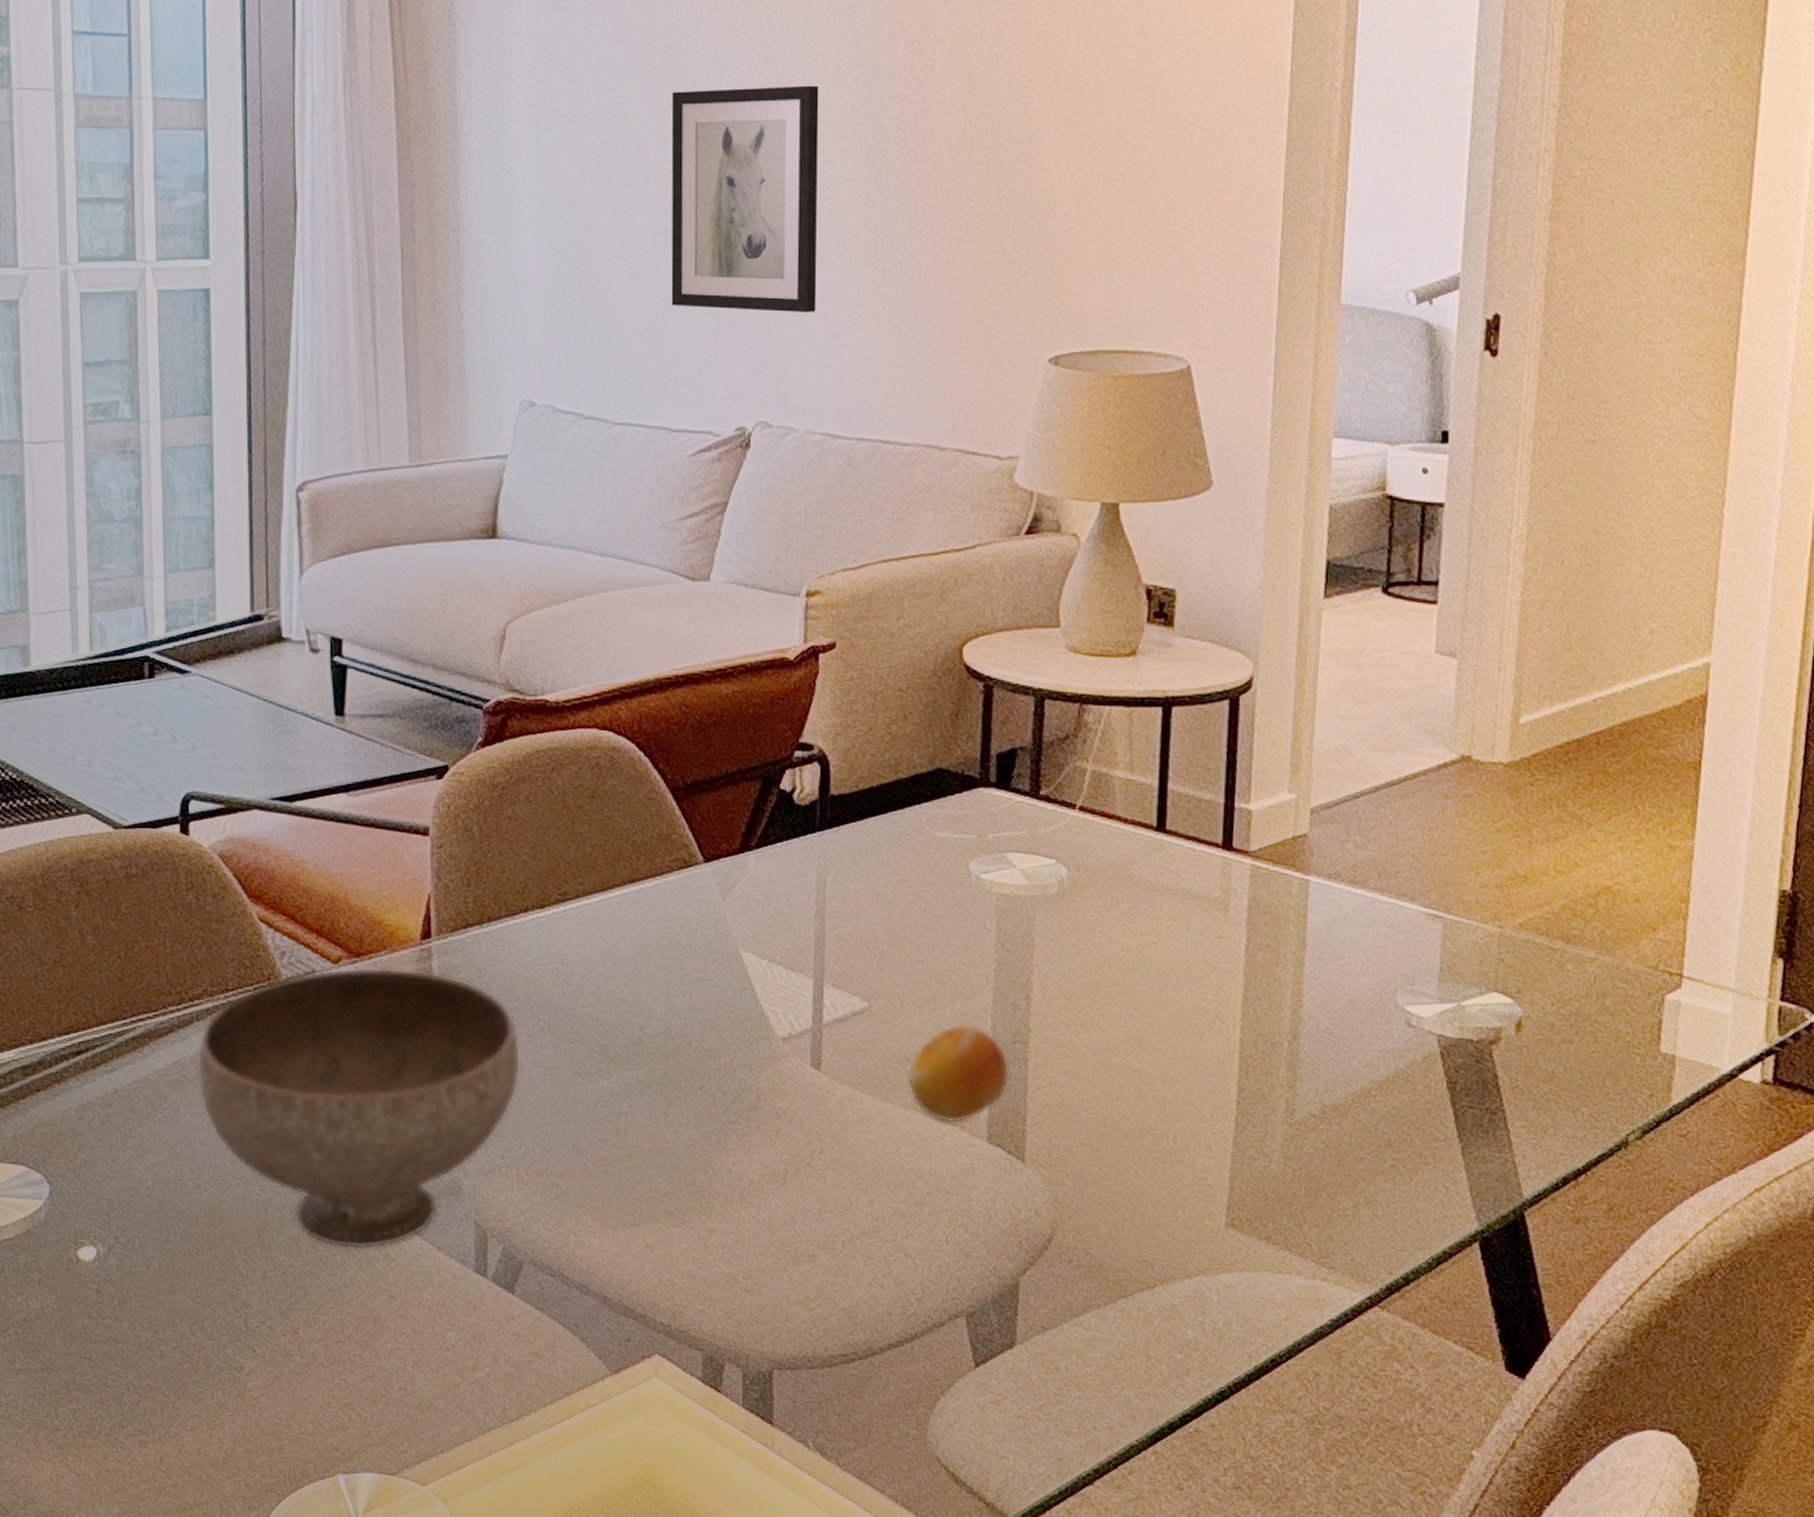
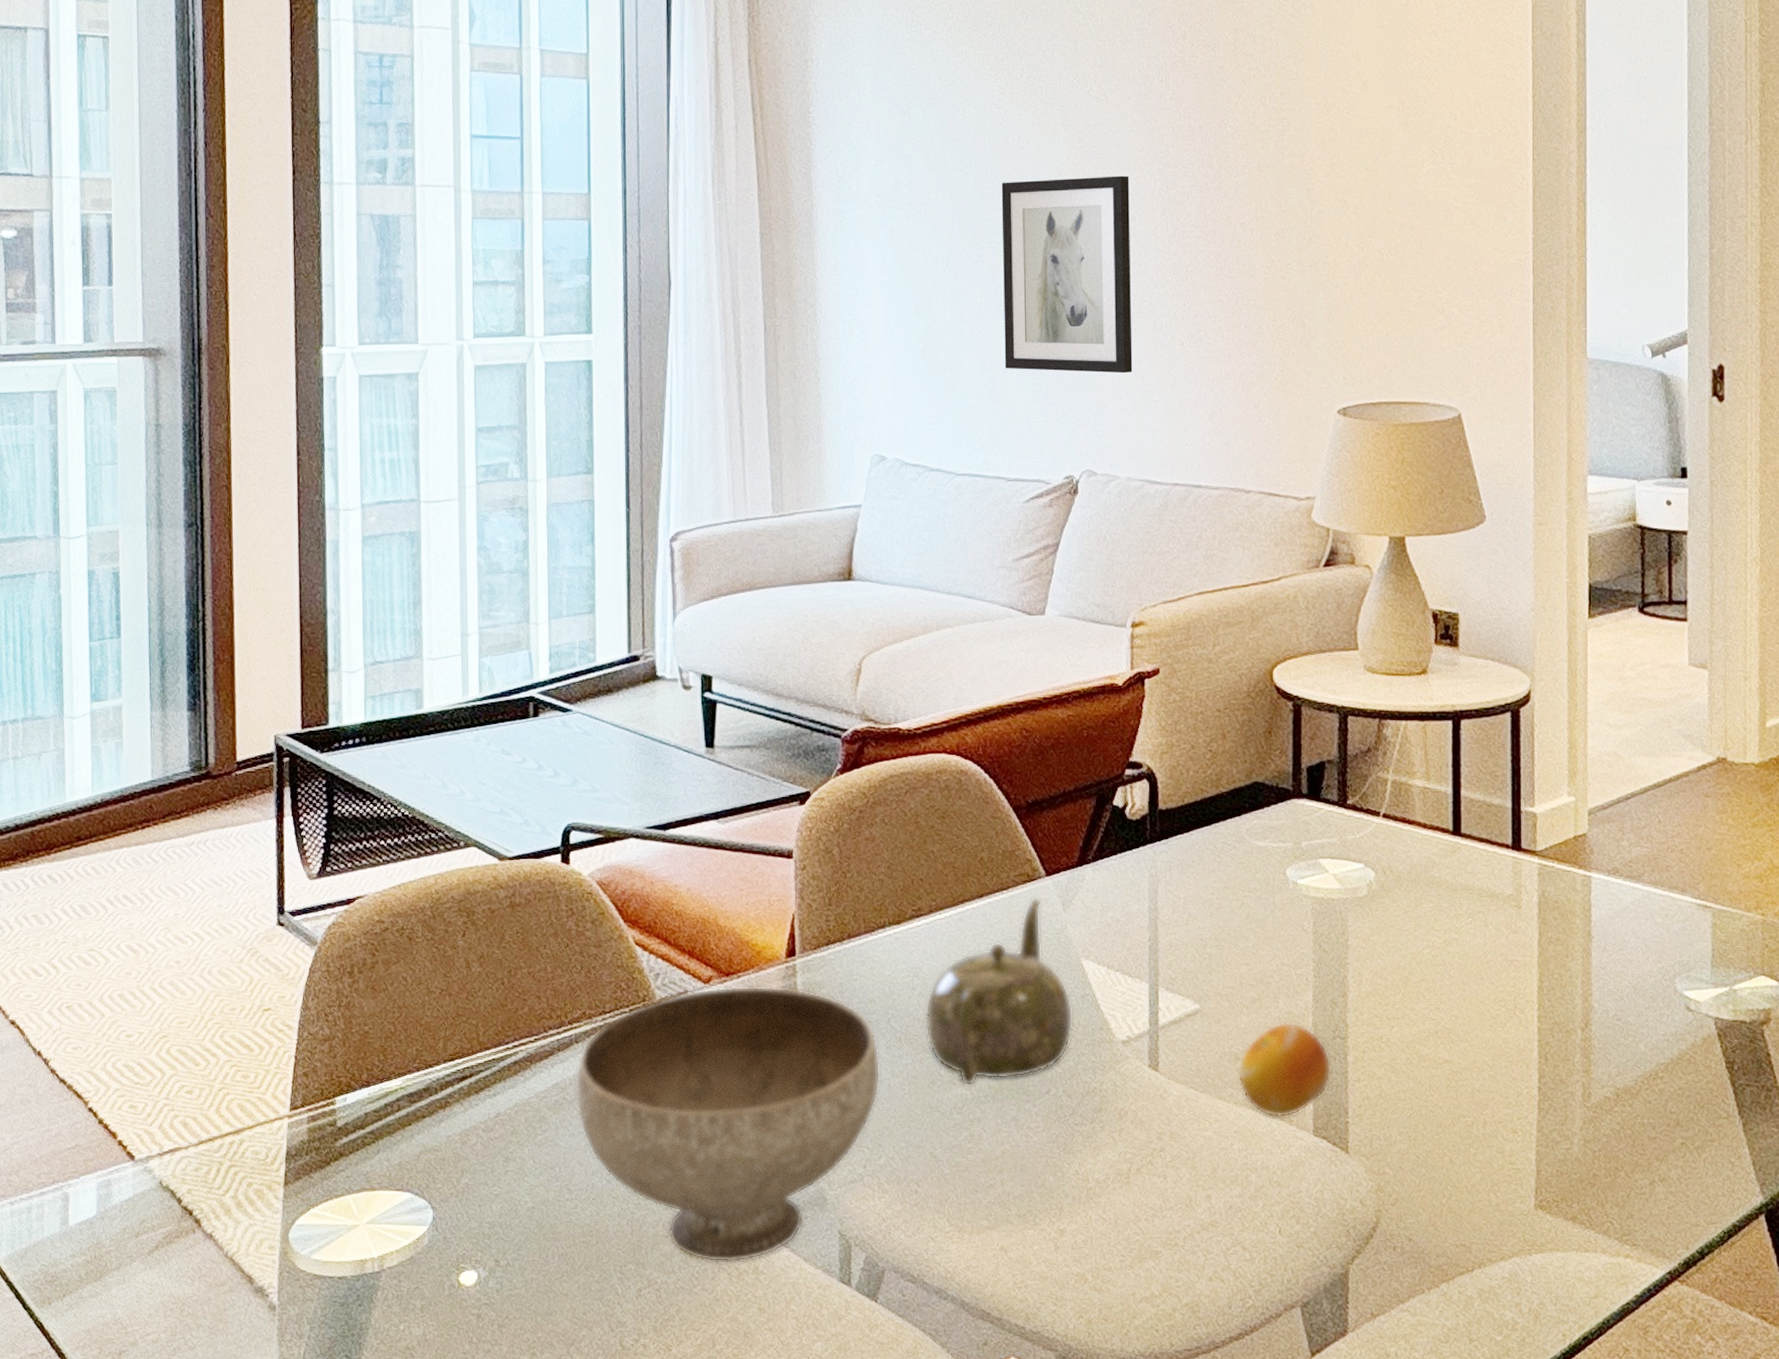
teapot: none [569,884,730,1079] -> present [924,897,1073,1086]

